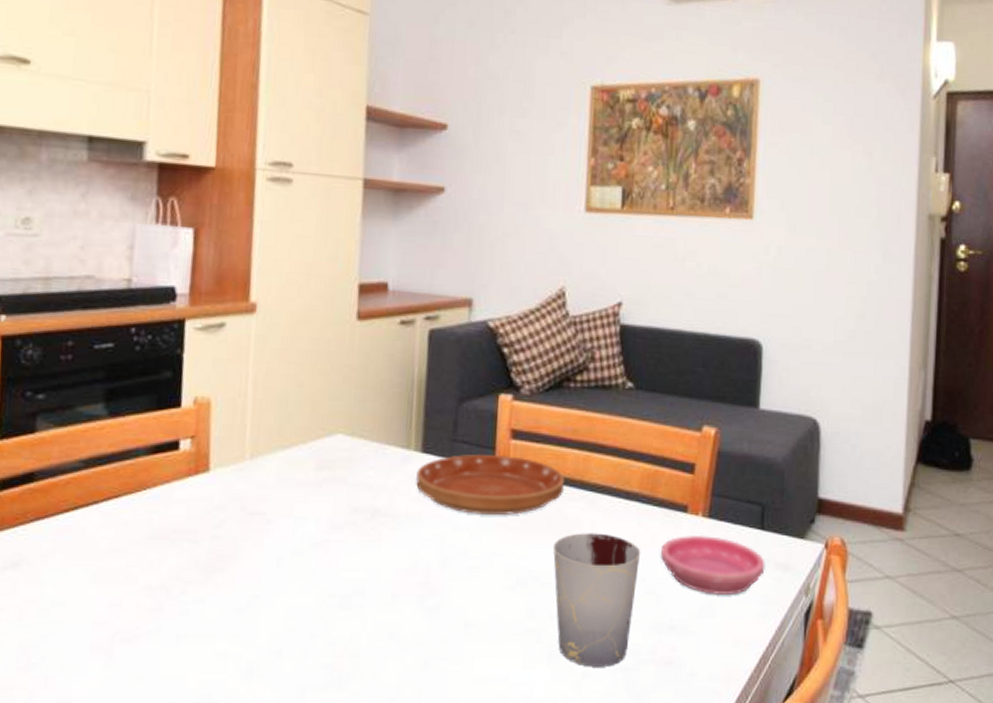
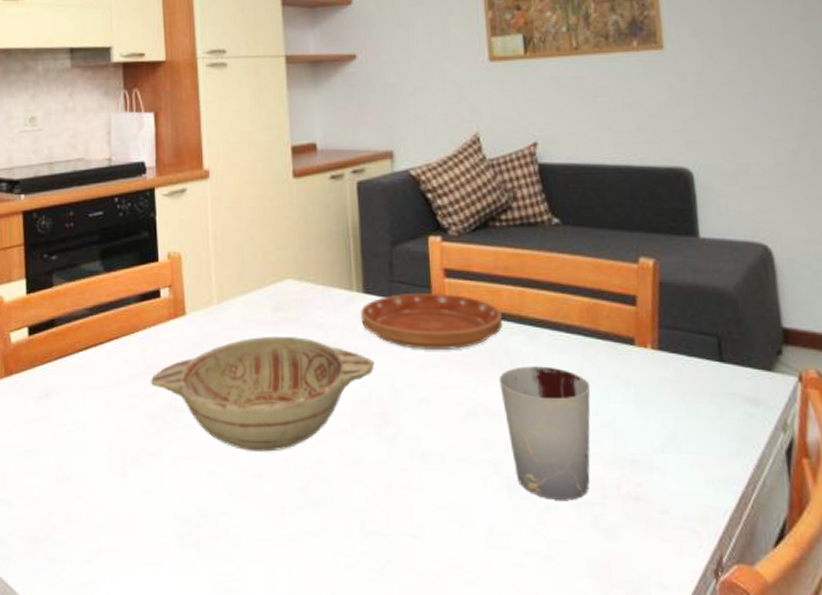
decorative bowl: none [155,498,425,627] -> present [150,337,375,452]
saucer: present [660,534,765,596] -> none [610,367,731,431]

